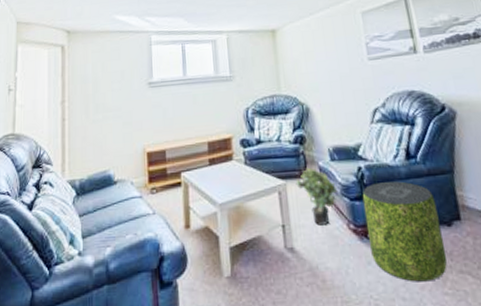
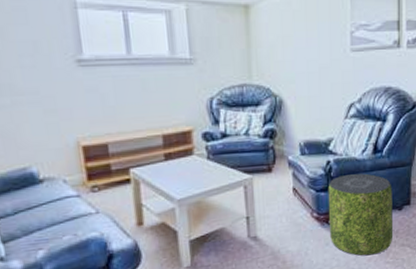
potted plant: present [295,167,339,226] -> none [263,162,306,216]

